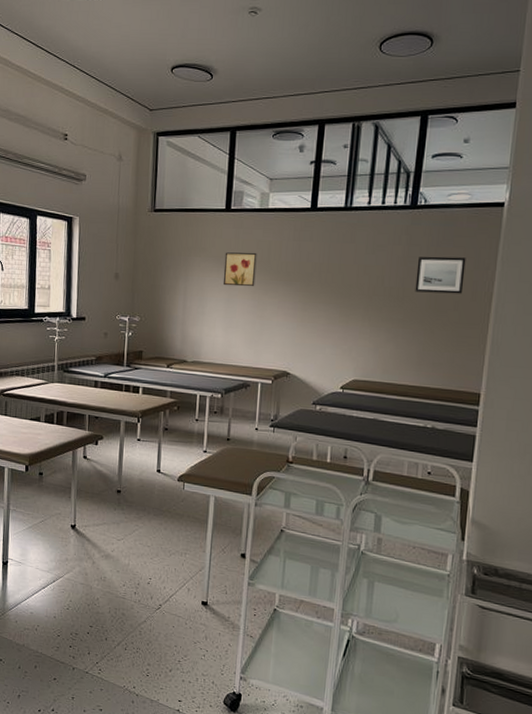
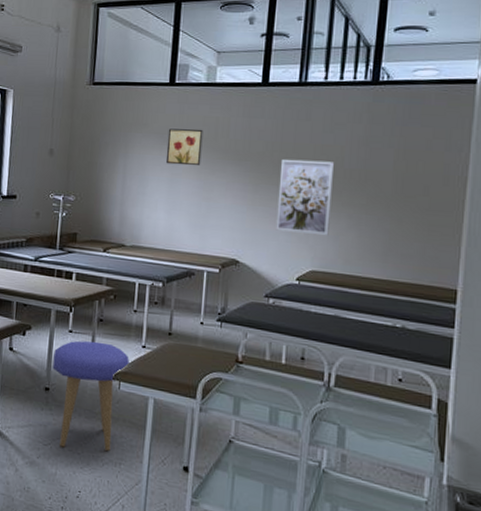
stool: none [123,448,192,543] -> present [52,340,129,451]
wall art: none [322,279,376,349] -> present [275,158,335,236]
wall art: present [415,256,466,294] -> none [379,136,436,178]

